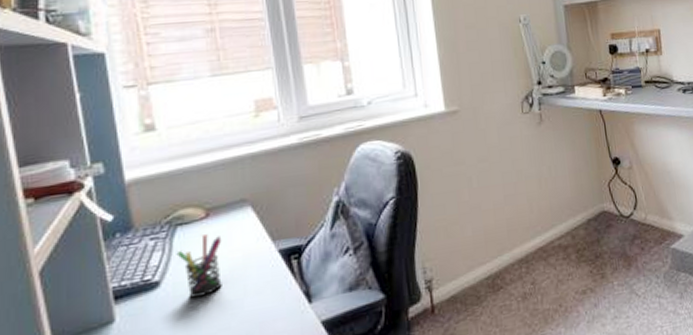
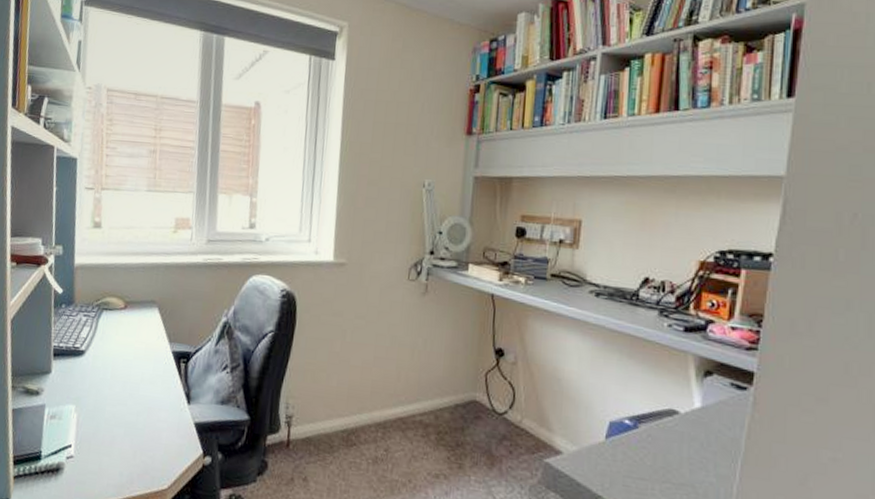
pen holder: present [176,234,222,298] -> none [99,322,133,373]

